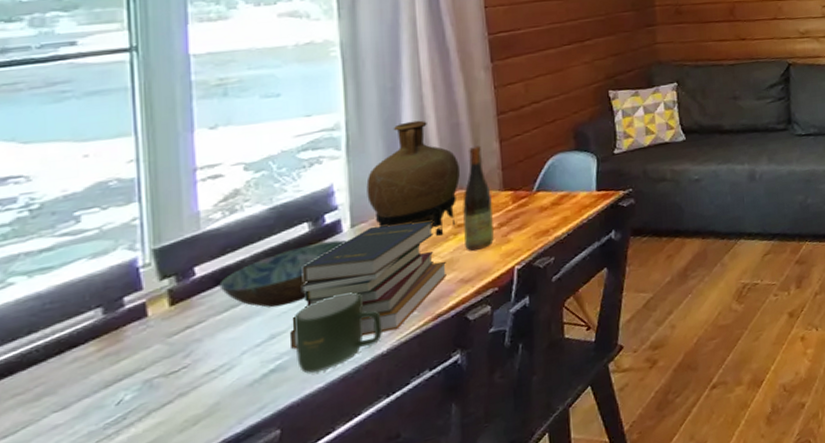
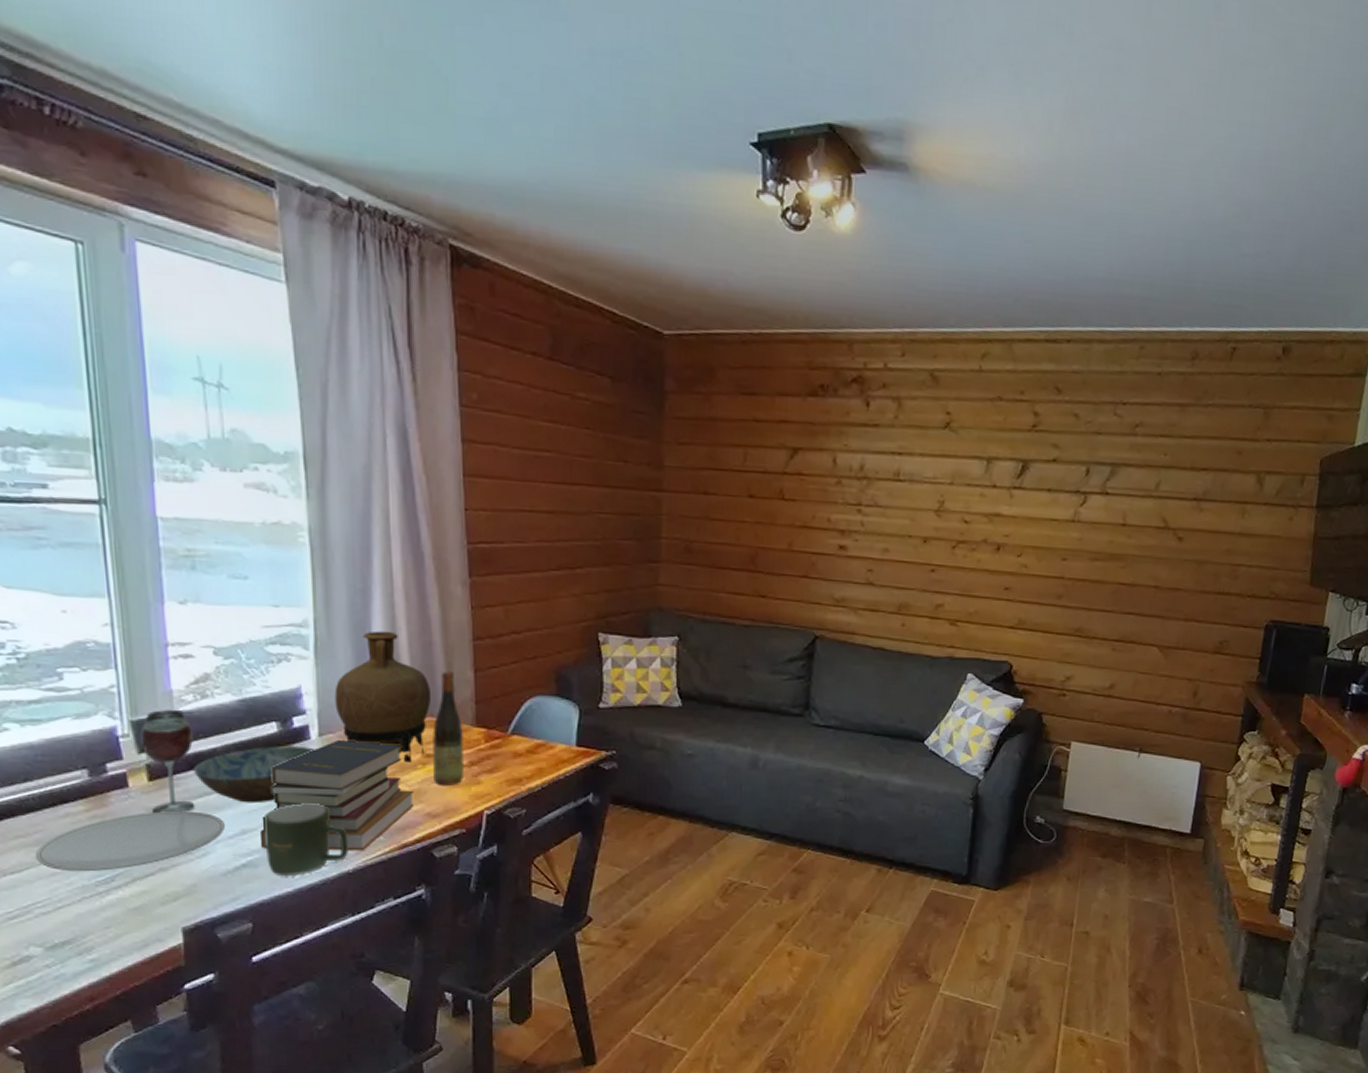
plate: none [34,325,254,422] -> present [35,810,226,872]
wineglass: none [163,229,221,338] -> present [140,709,195,813]

